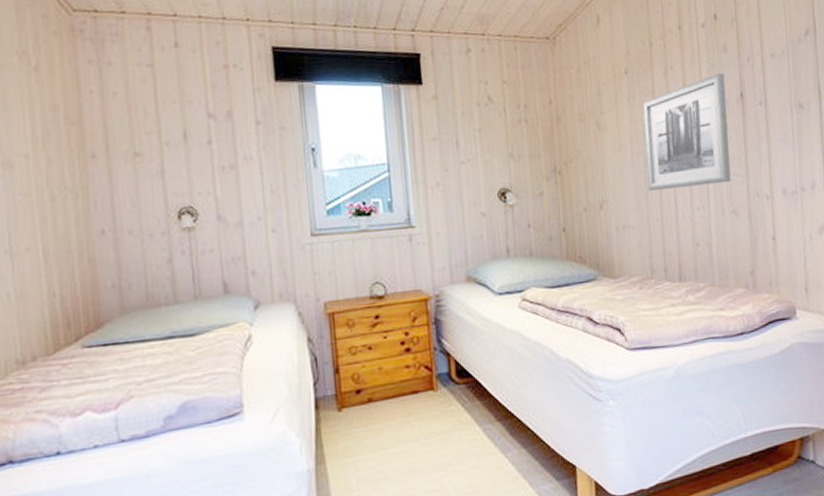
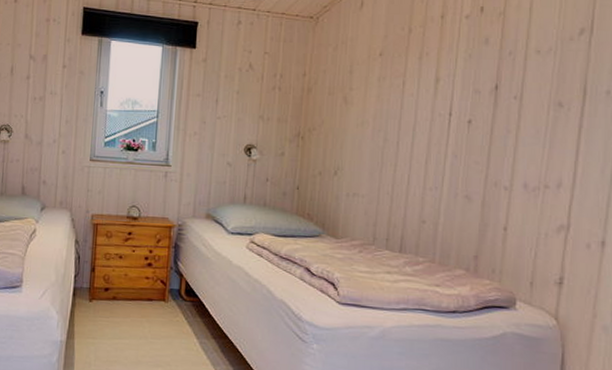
wall art: present [642,73,731,192] -> none [383,64,481,169]

